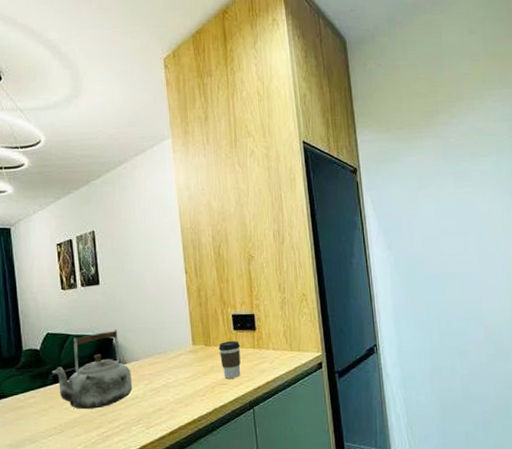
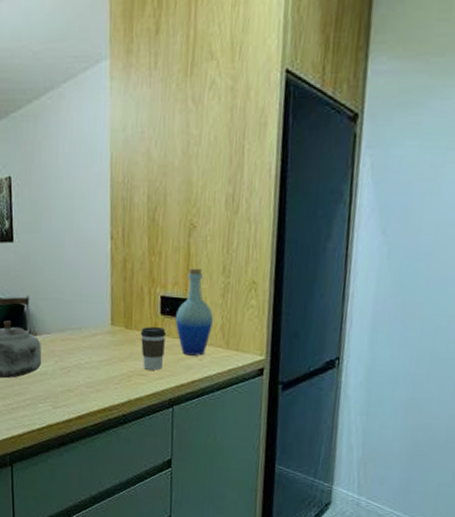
bottle: none [246,288,277,361] -> present [175,268,213,356]

